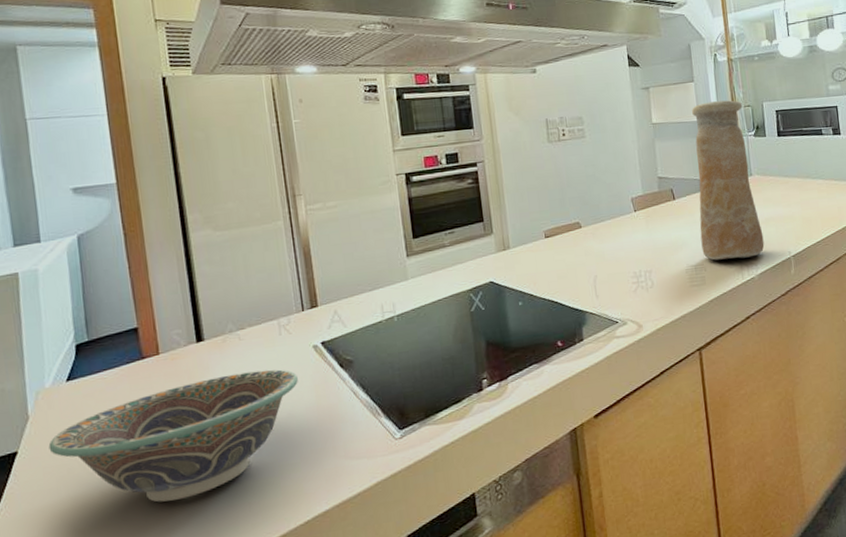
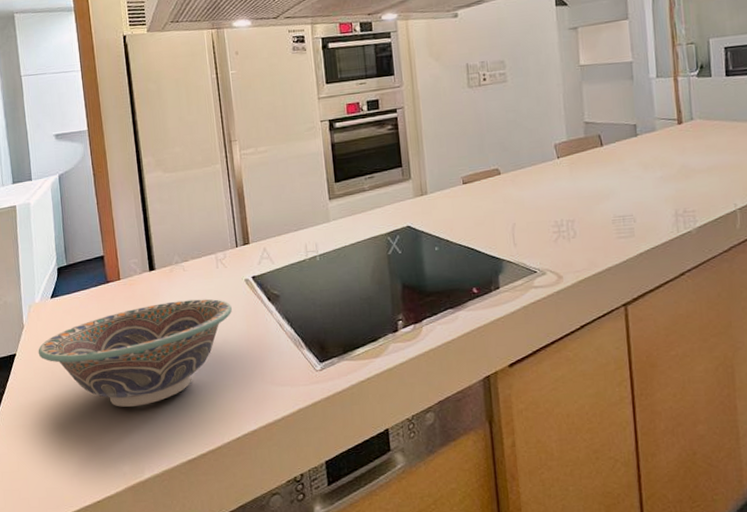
vase: present [692,100,765,261] -> none [625,37,705,211]

